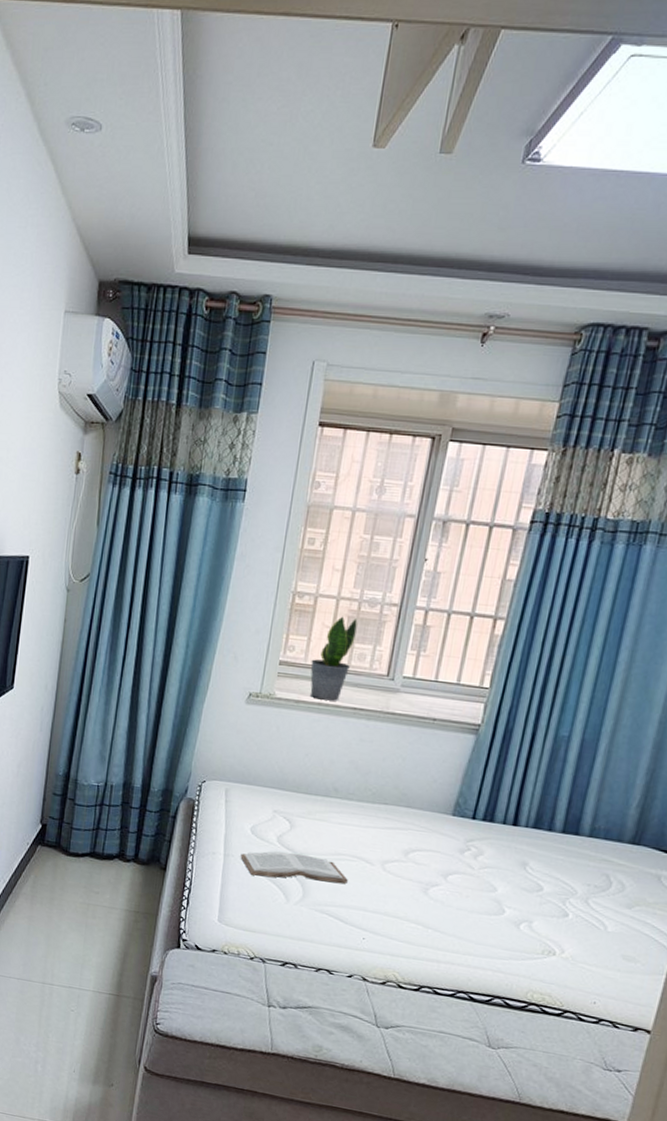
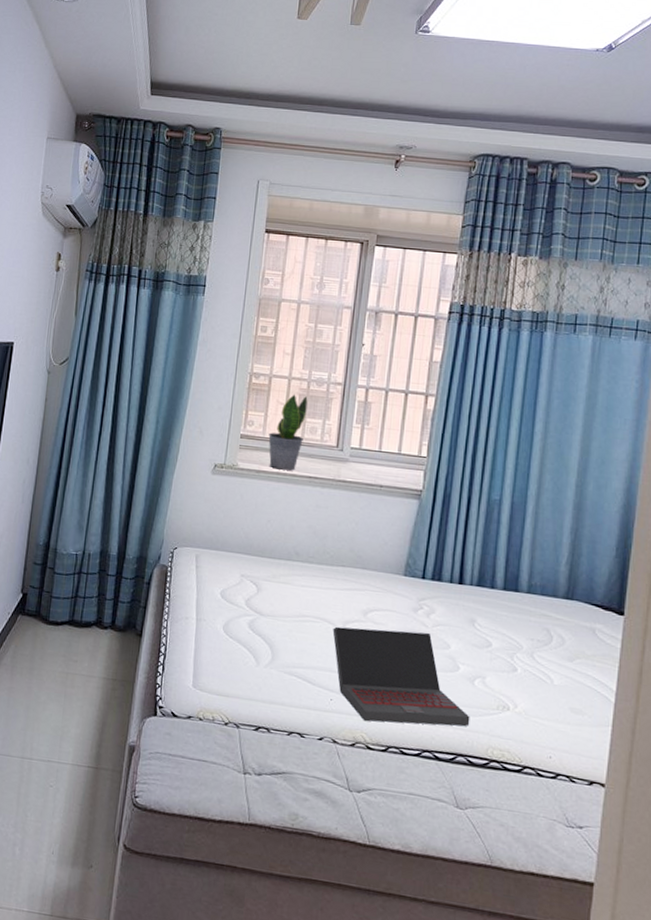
book: present [240,851,348,884] -> none [212,614,313,645]
laptop: none [369,866,512,969] -> present [332,626,470,726]

